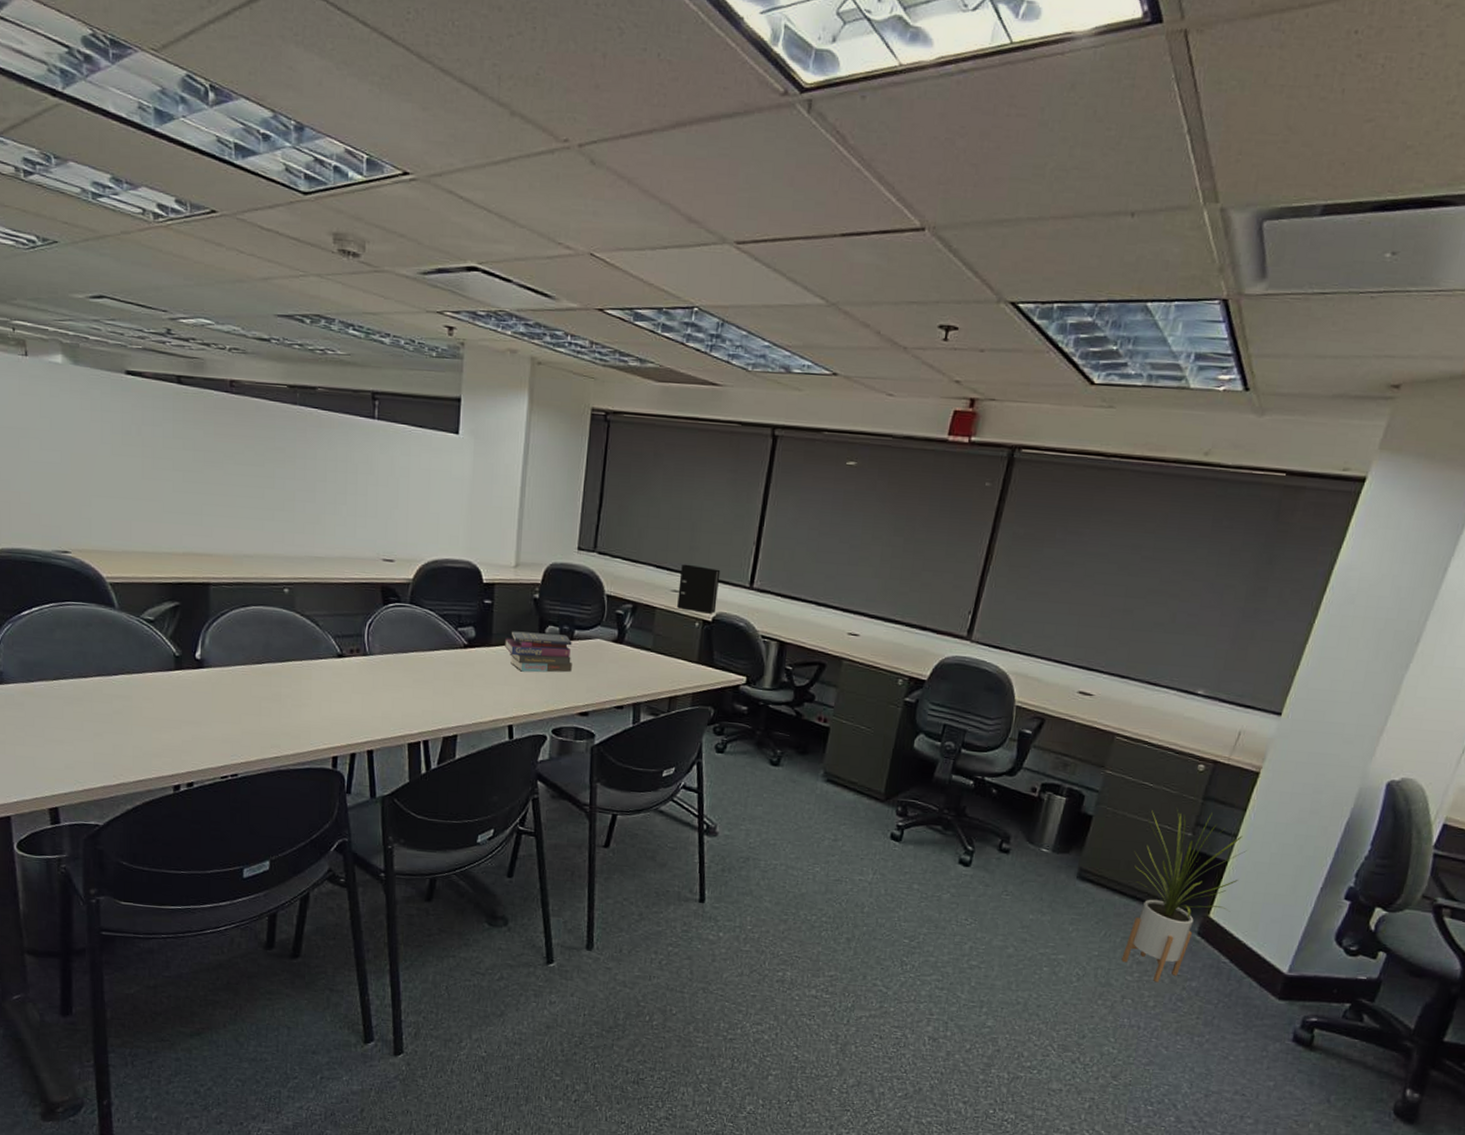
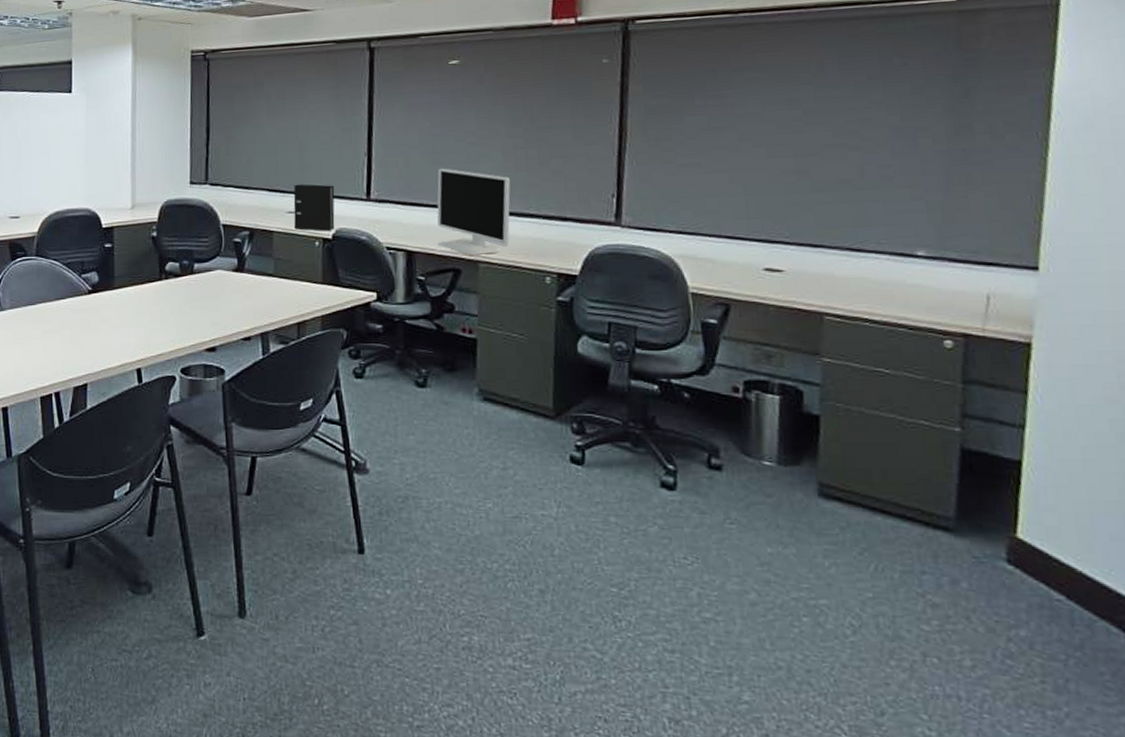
books: present [505,631,572,673] -> none [127,270,195,312]
monitor: none [809,566,883,653] -> present [437,168,511,255]
house plant: present [1121,808,1247,983] -> none [887,398,1047,633]

